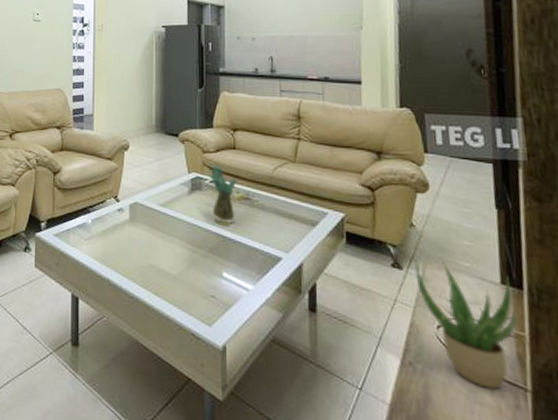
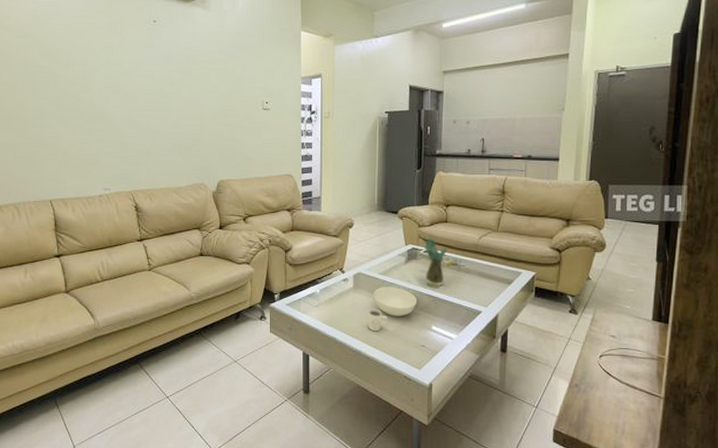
mug: none [147,246,171,275] -> present [368,308,388,332]
bowl: none [153,220,204,258] -> present [374,286,418,317]
potted plant: present [414,260,517,389] -> none [587,305,661,399]

